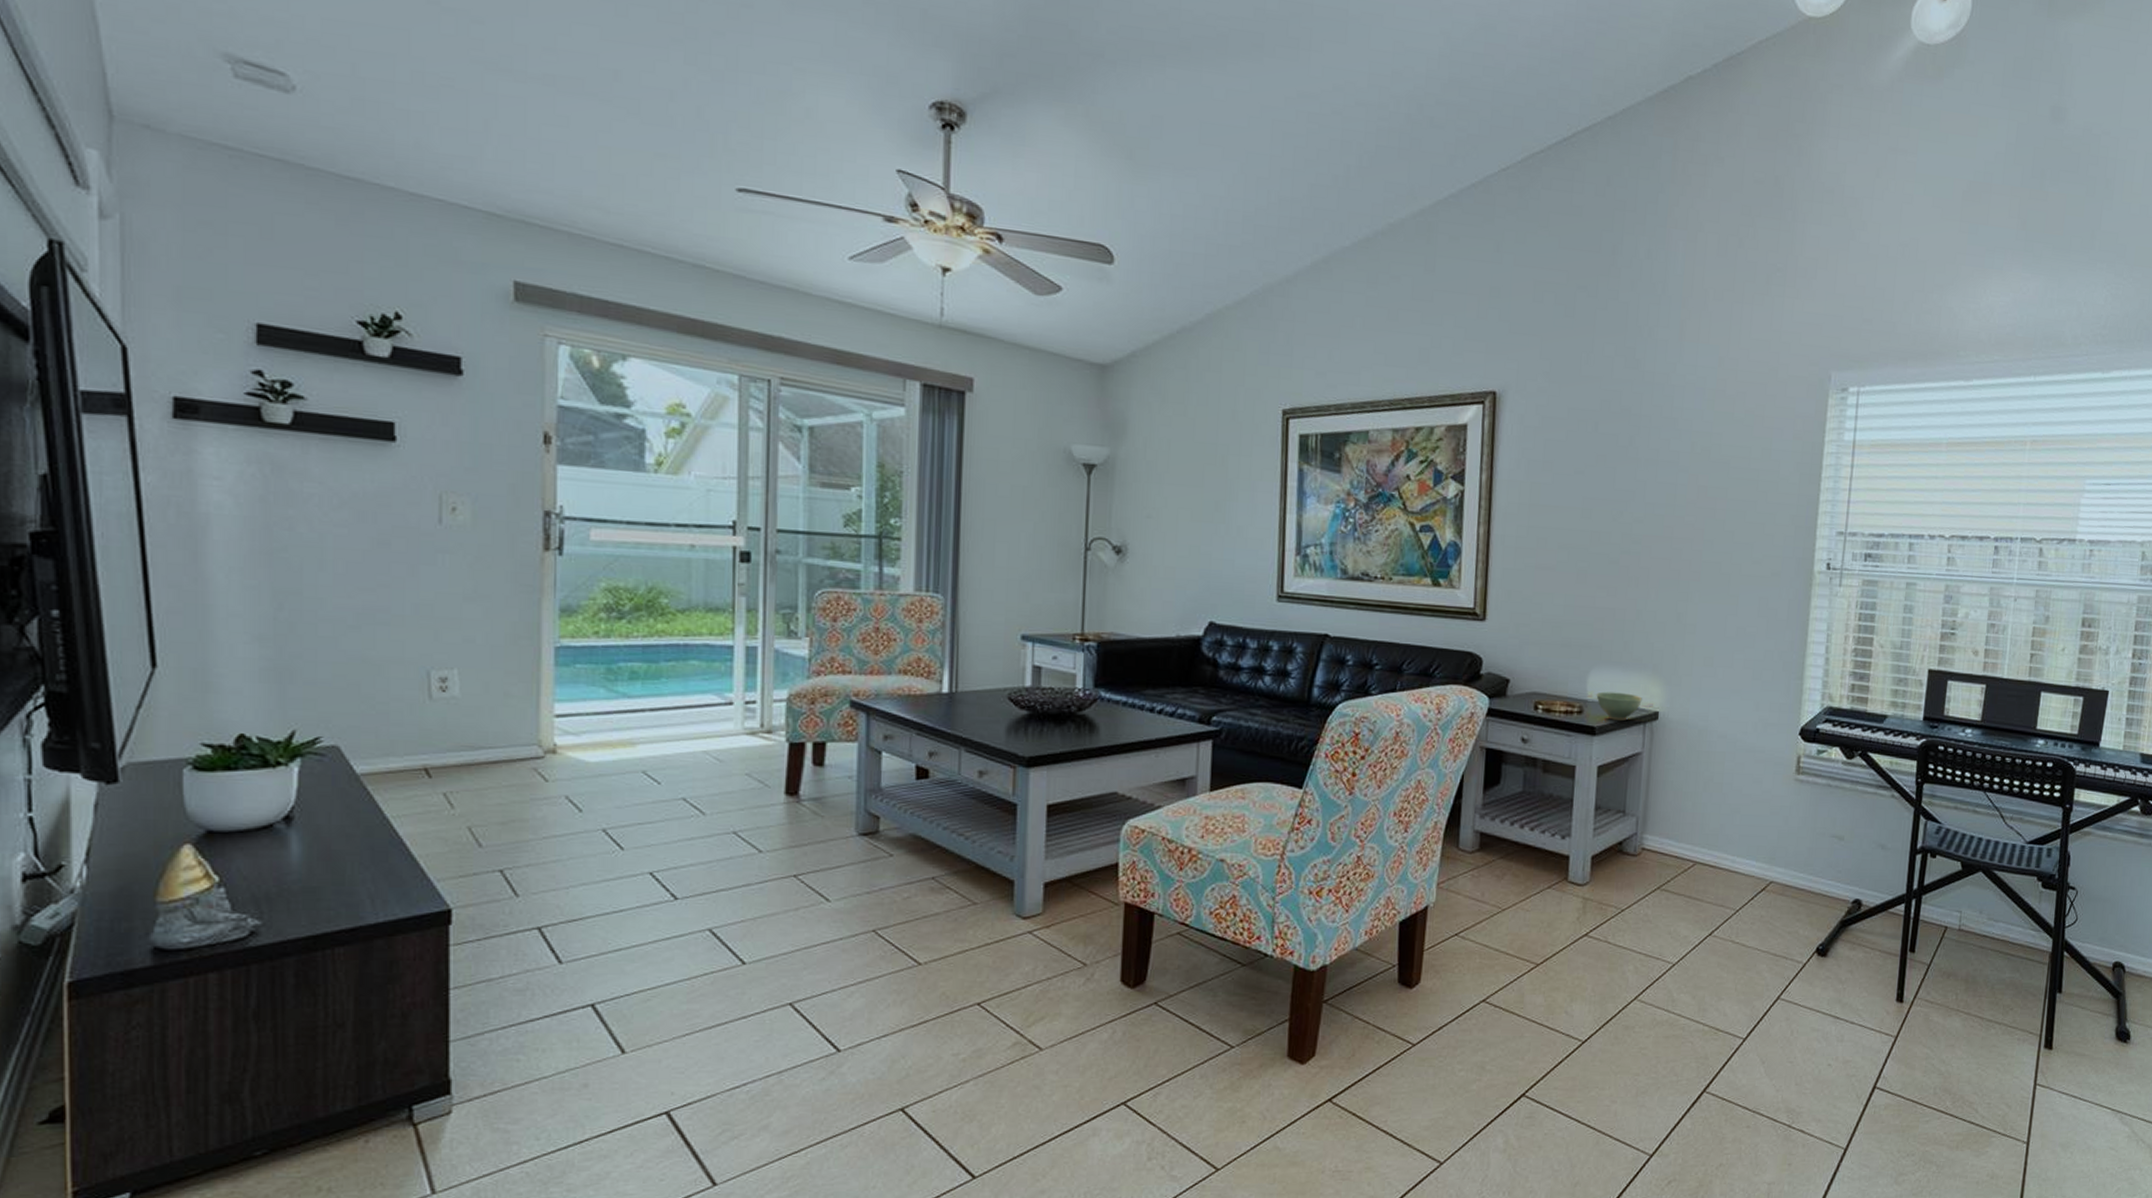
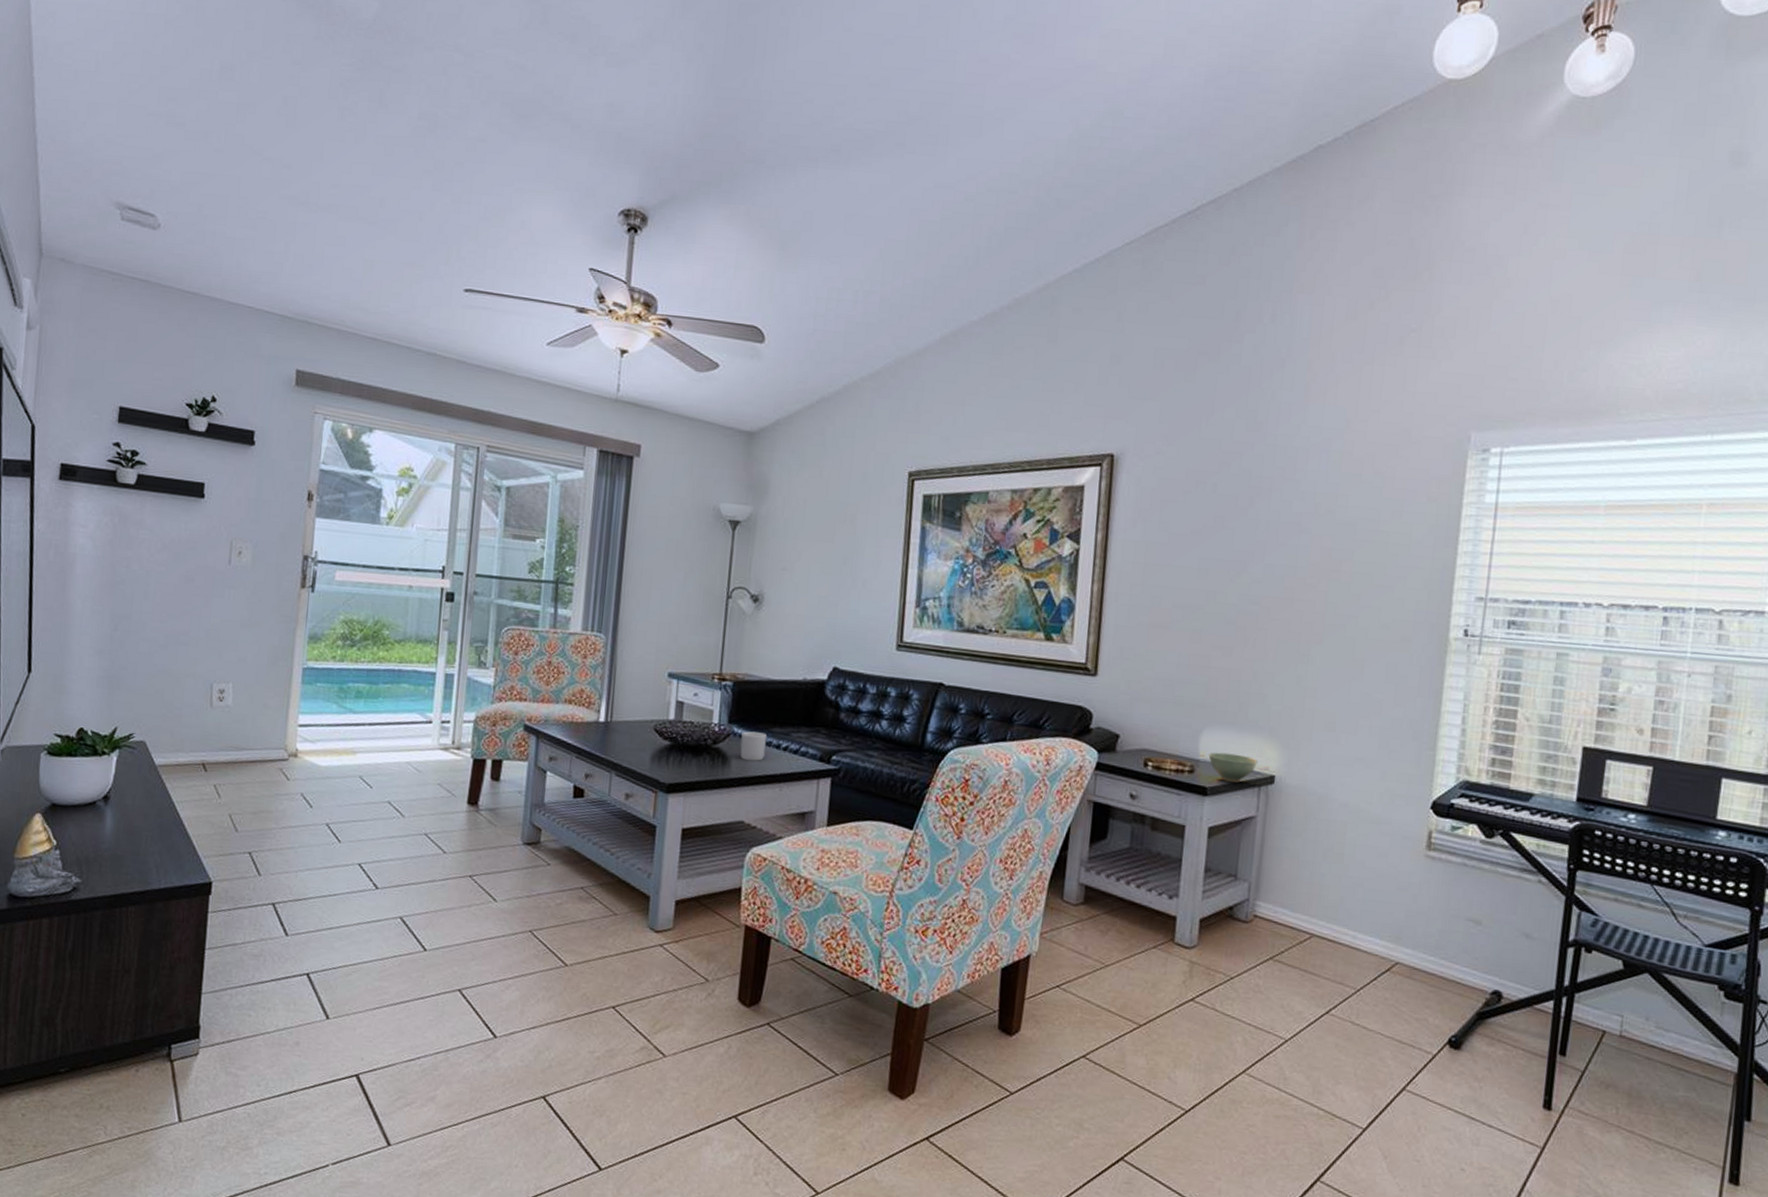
mug: none [1109,695,1140,728] -> present [740,731,768,762]

